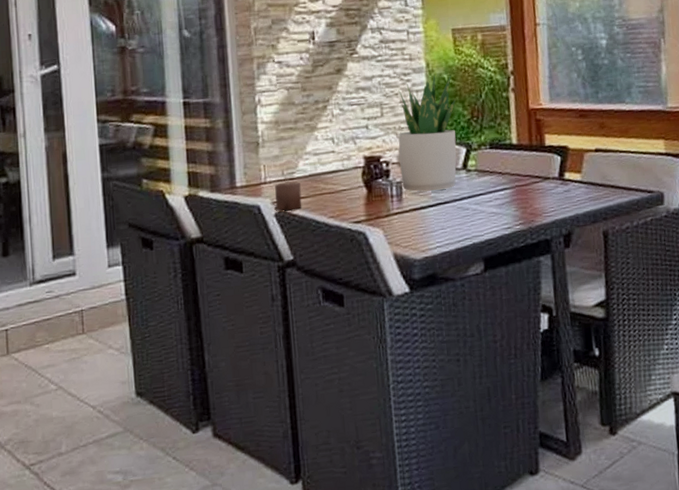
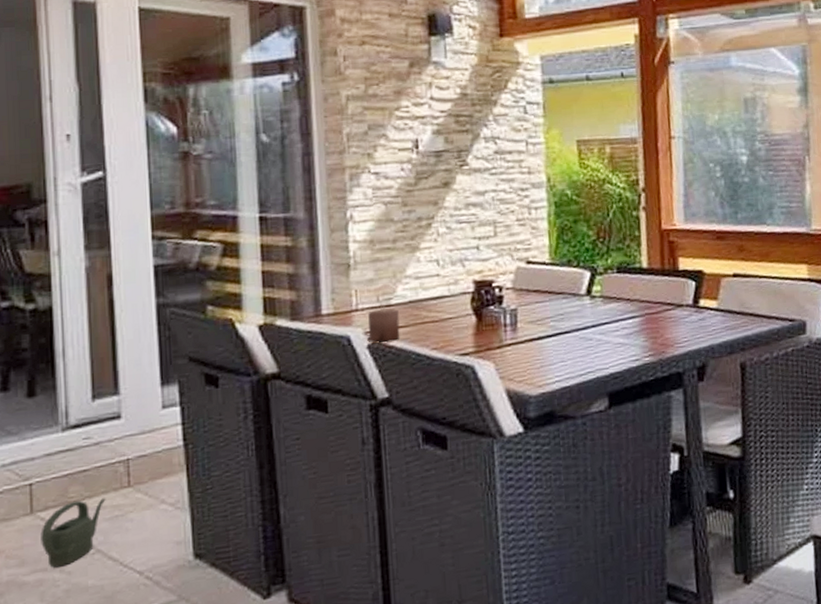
watering can: none [15,343,65,401] -> present [40,498,106,568]
planter: present [398,74,457,192] -> none [514,190,580,320]

